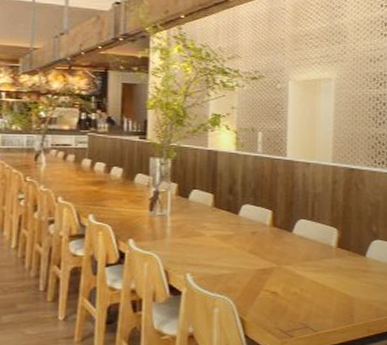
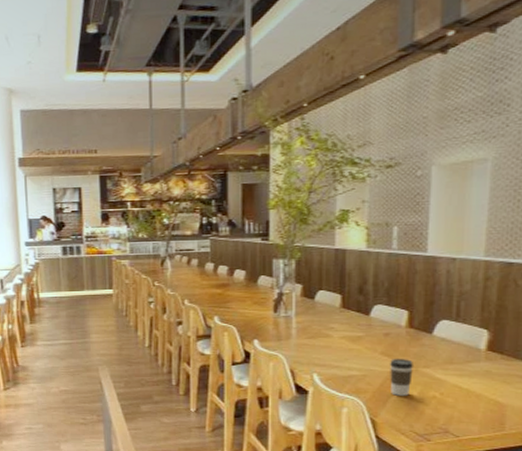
coffee cup: none [257,256,278,293] -> present [390,358,414,396]

